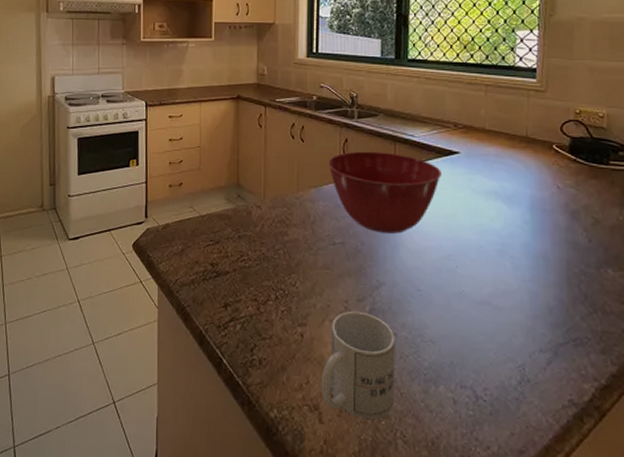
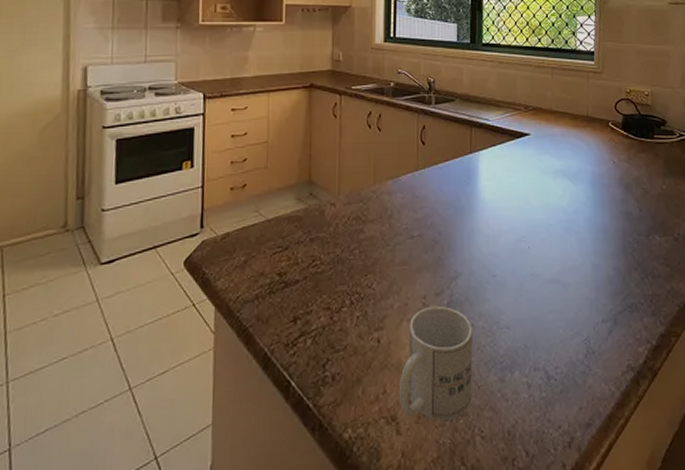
mixing bowl: present [328,151,442,234] -> none [406,137,514,221]

